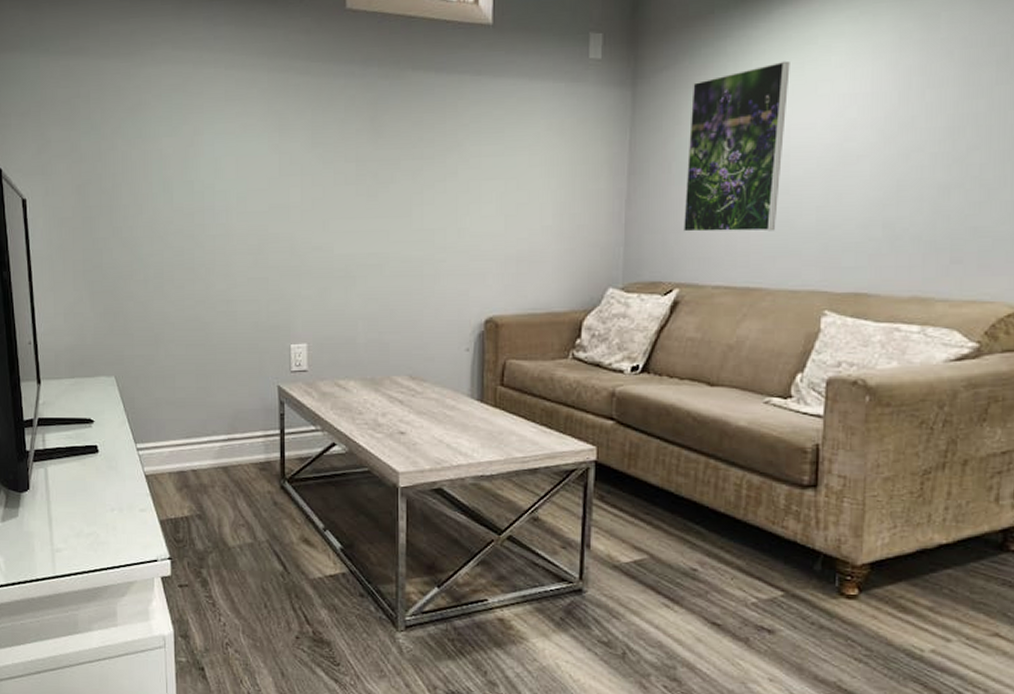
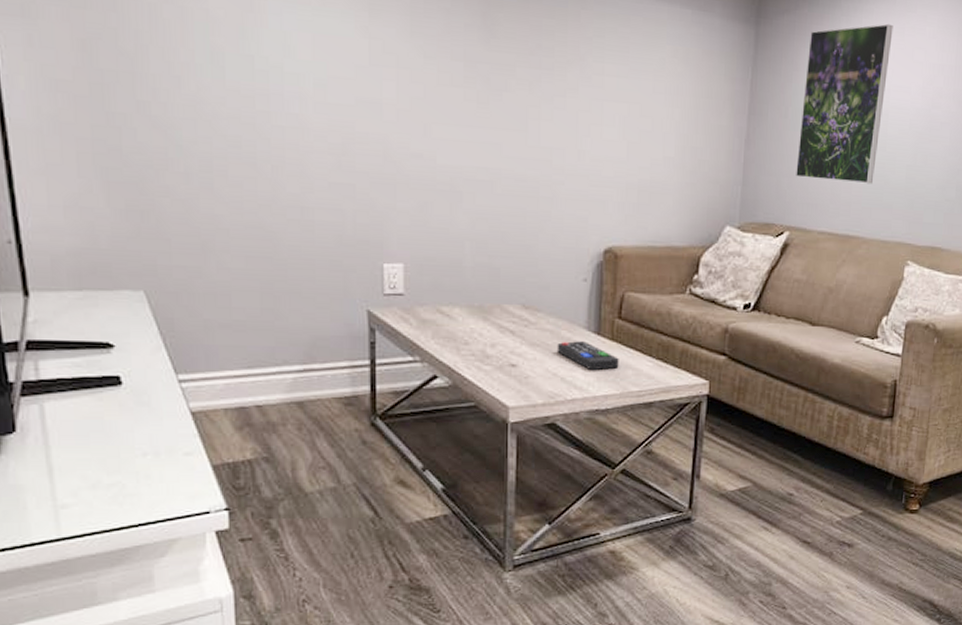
remote control: none [442,409,502,437] -> present [557,341,619,371]

